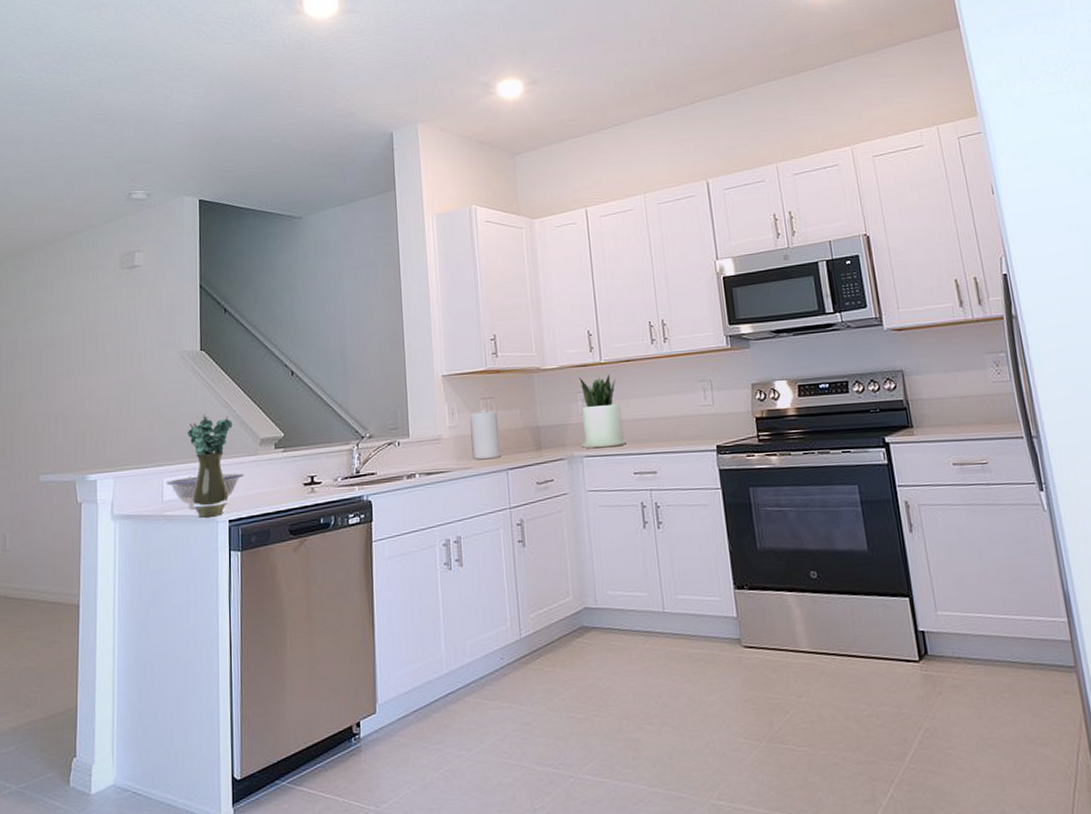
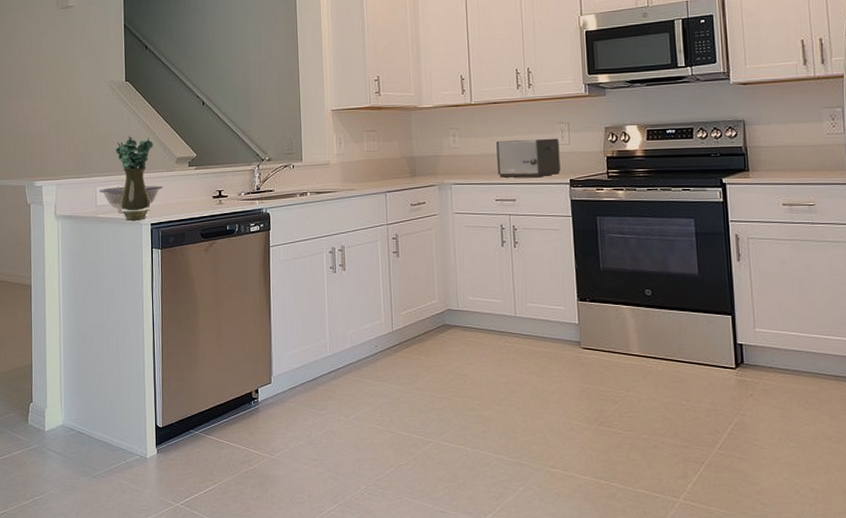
paper towel holder: present [471,409,501,460] -> none [356,140,381,183]
planter: present [579,374,628,449] -> none [450,114,492,178]
toaster: none [631,398,705,447] -> present [496,138,561,178]

